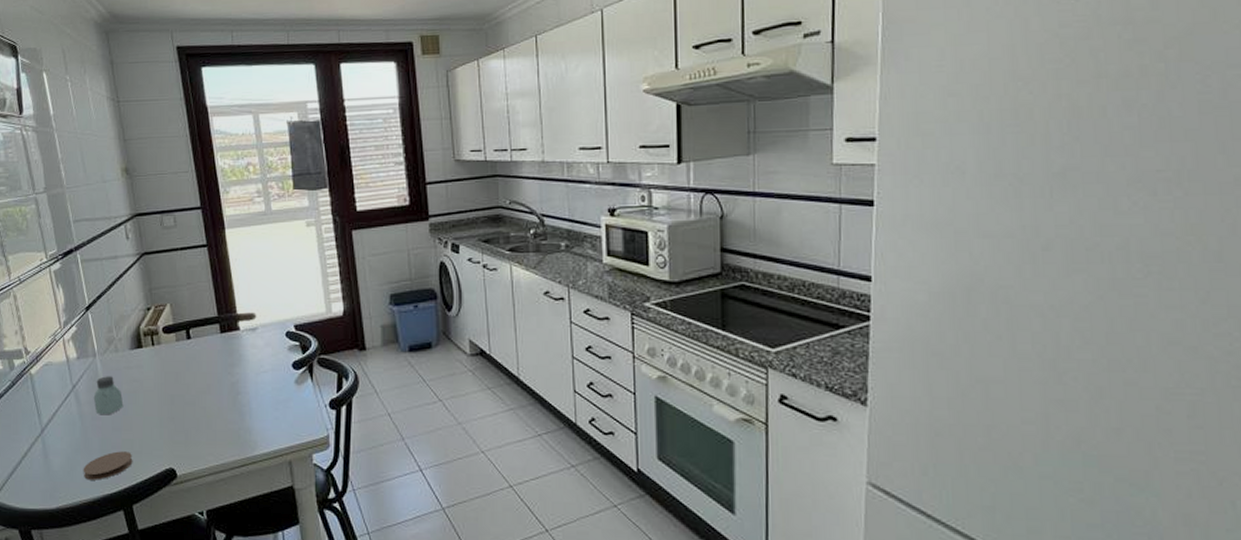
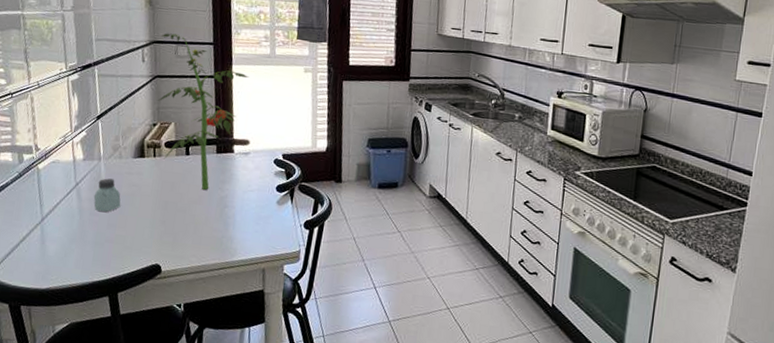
coaster: present [83,451,133,480] -> none [75,244,123,268]
plant: none [143,202,245,377] -> present [158,33,249,190]

